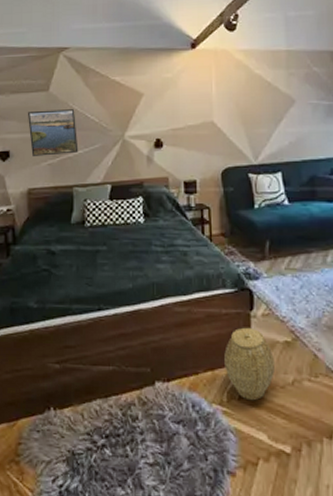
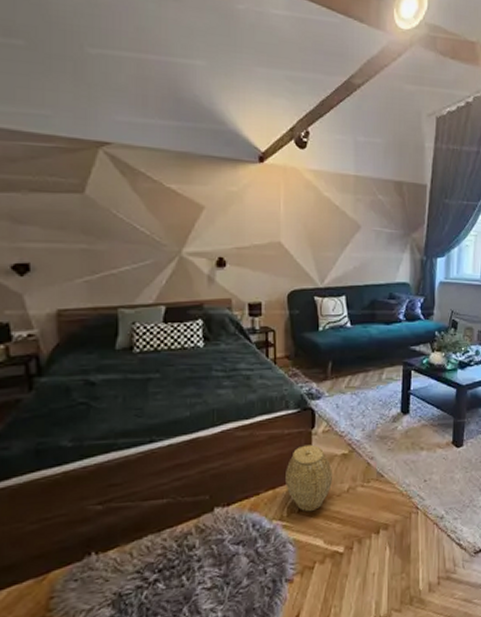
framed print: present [28,109,79,156] -> none [56,216,125,271]

